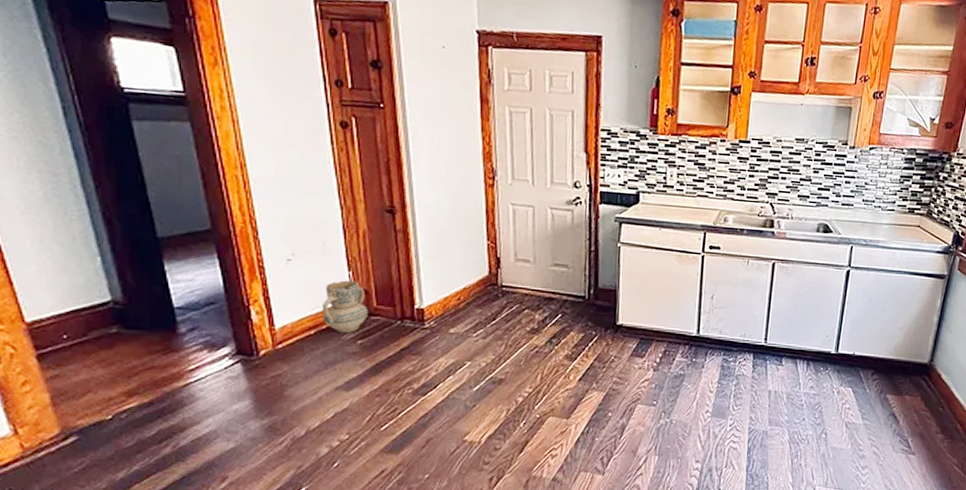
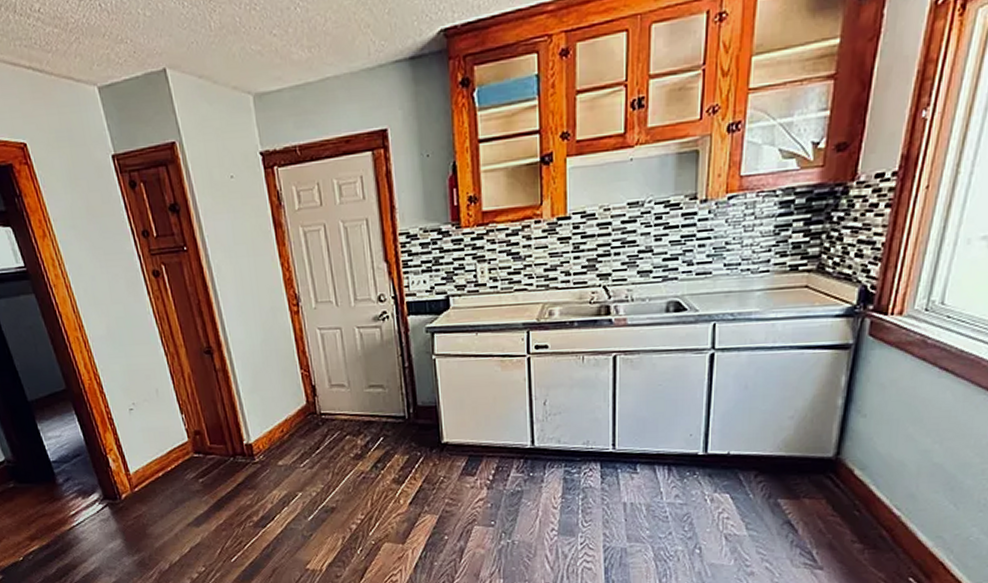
ceramic jug: present [321,280,368,334] -> none [164,423,204,474]

